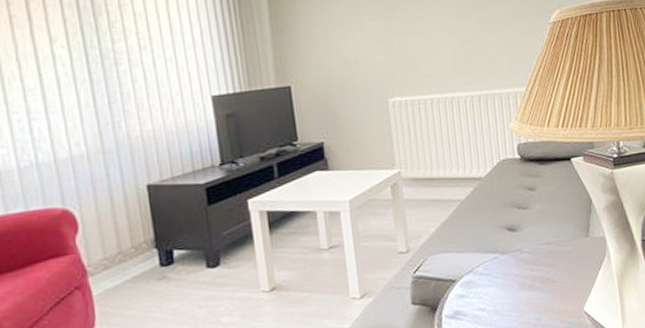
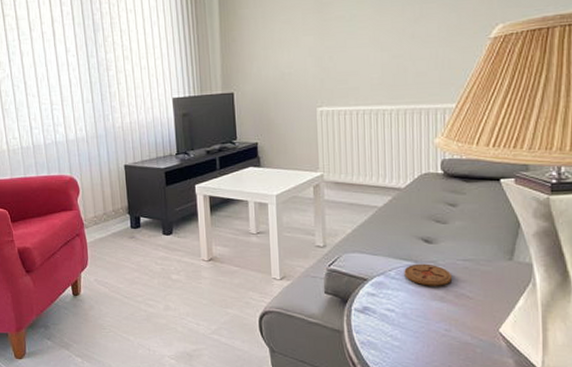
coaster: none [491,253,538,277] -> present [404,263,453,286]

